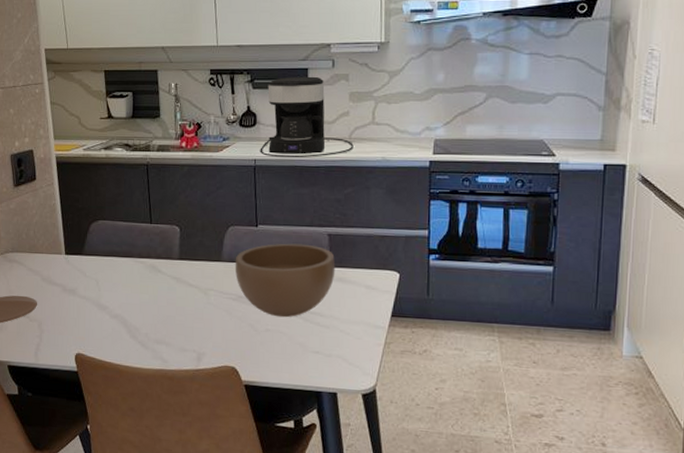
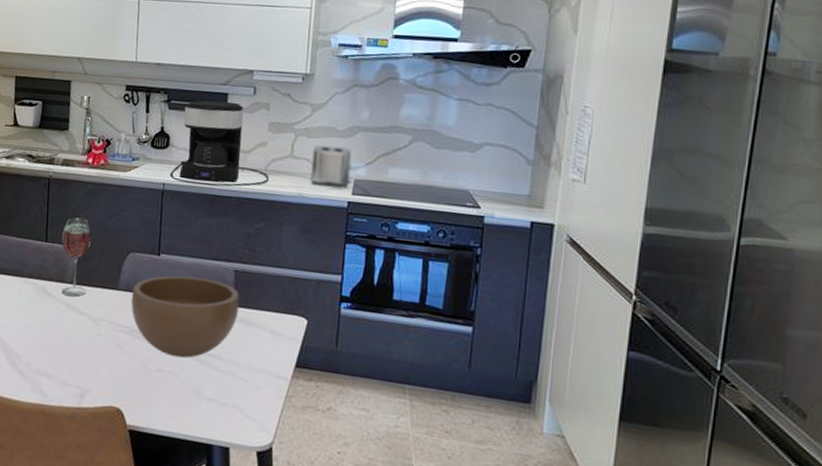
wineglass: none [165,198,193,271] -> present [61,217,92,297]
toaster: none [392,109,431,149] -> present [310,144,353,189]

